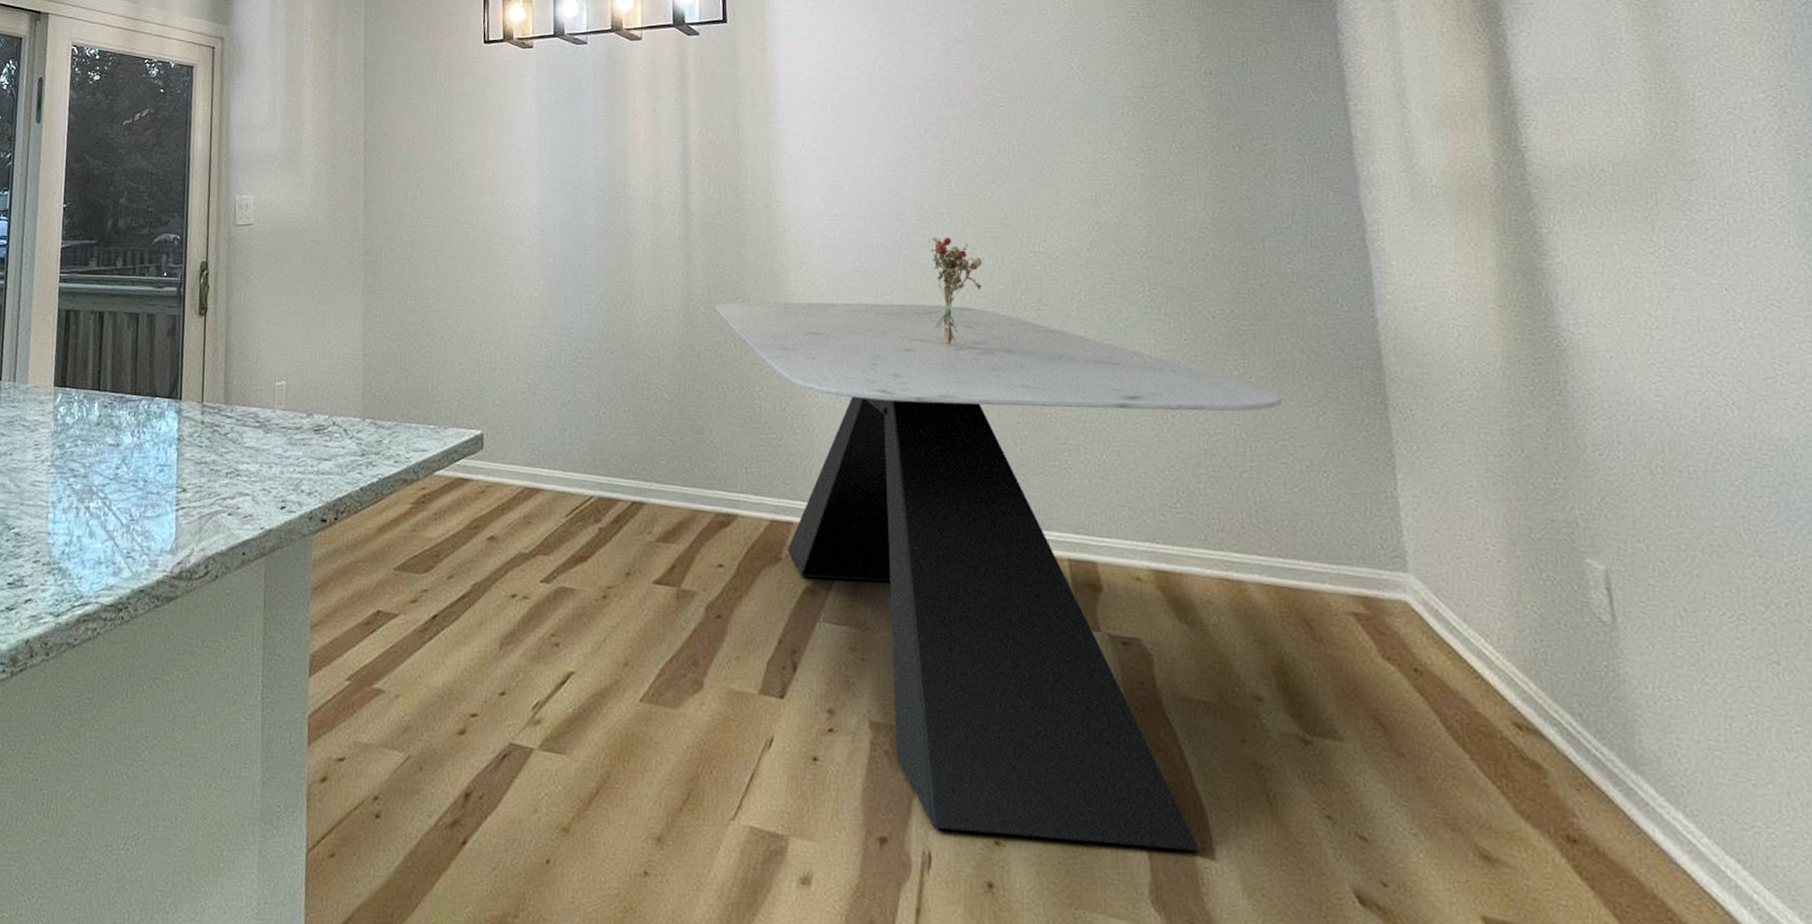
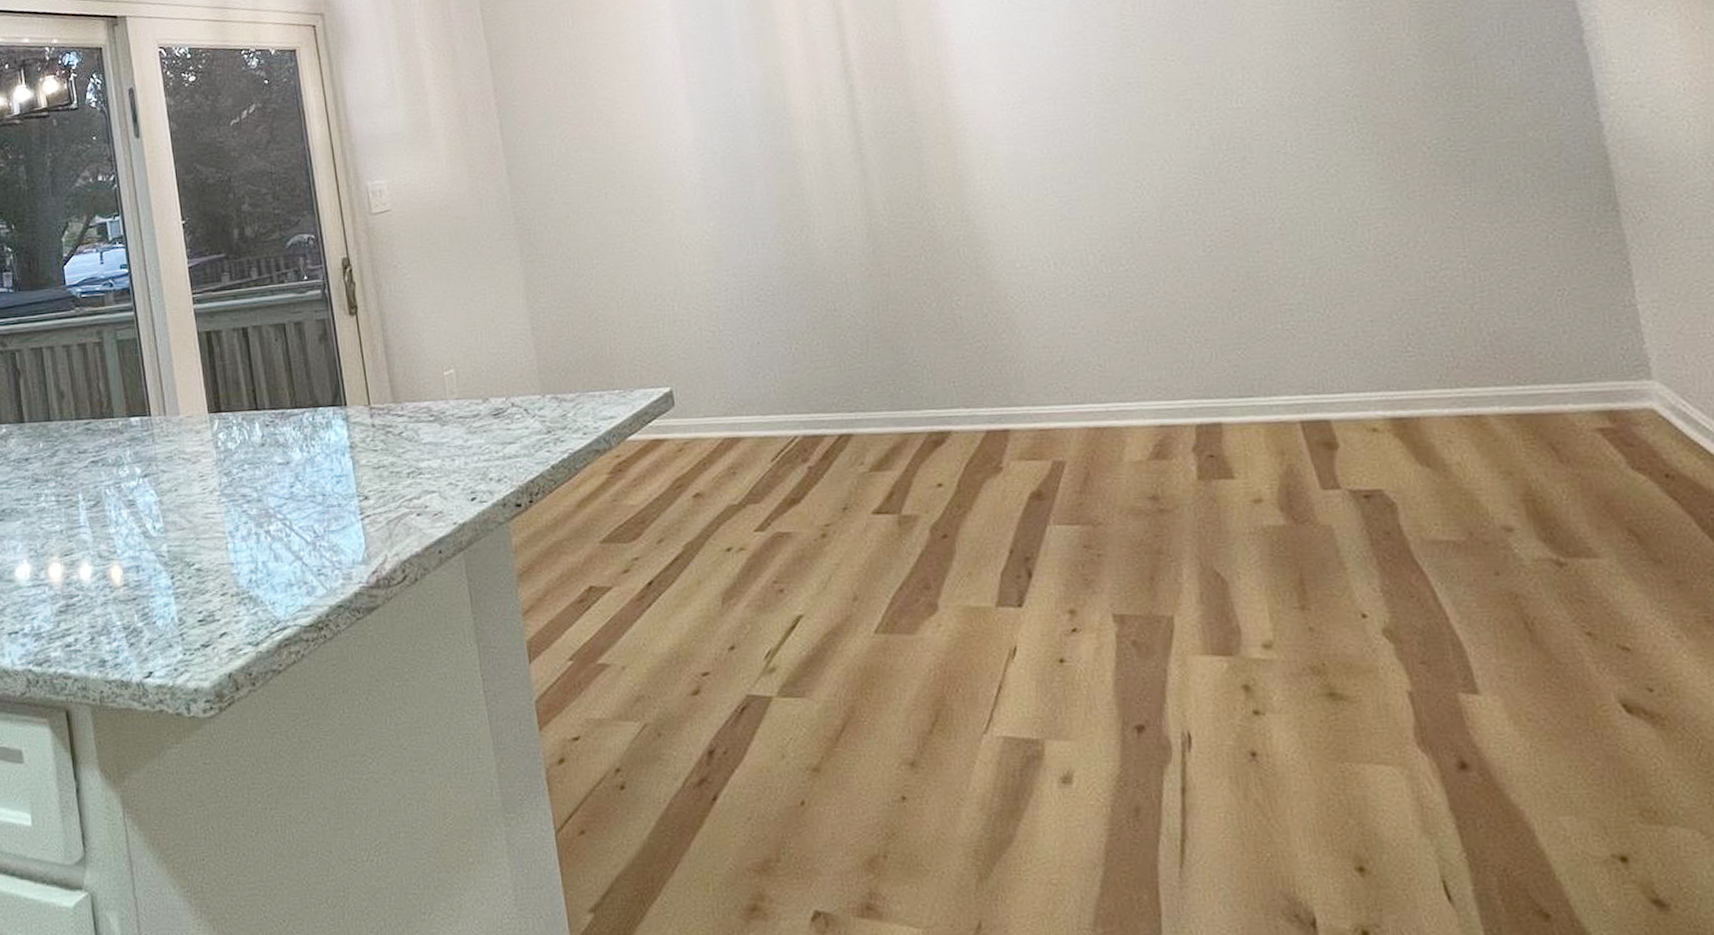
dining table: present [715,301,1282,852] -> none [899,177,1508,709]
bouquet: present [928,237,983,345] -> none [1118,107,1180,221]

